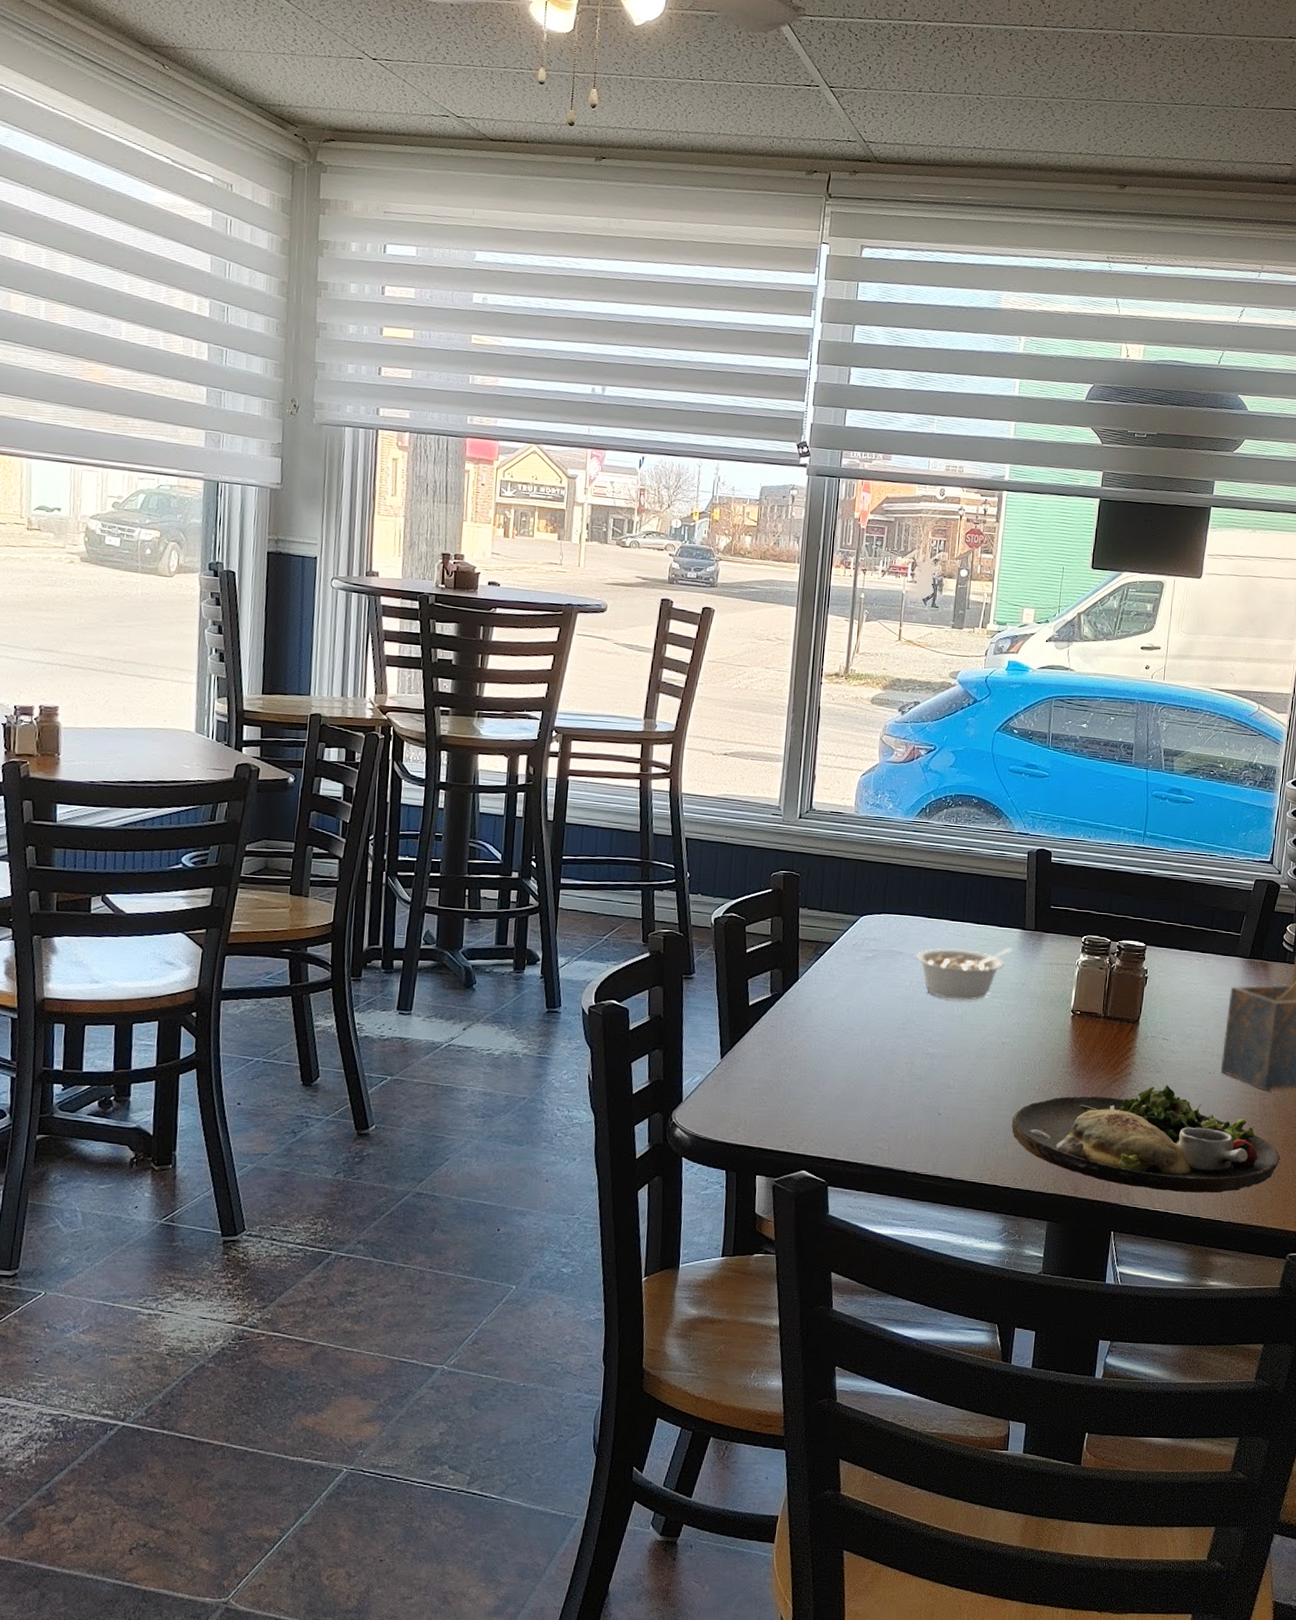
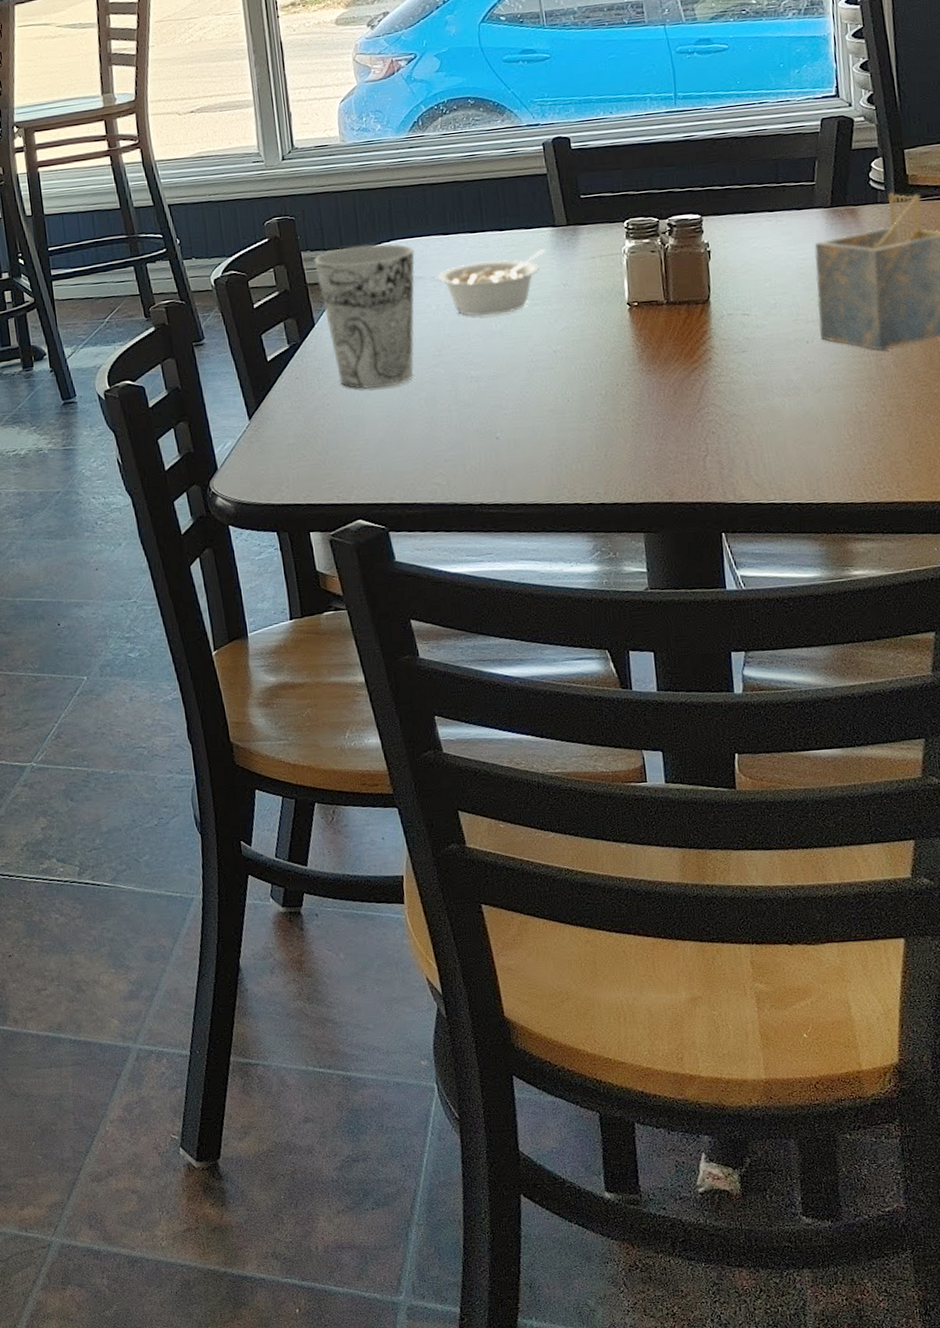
cup: none [809,911,900,1050] -> present [314,244,415,389]
dinner plate: present [1012,1085,1281,1193] -> none [581,364,915,481]

